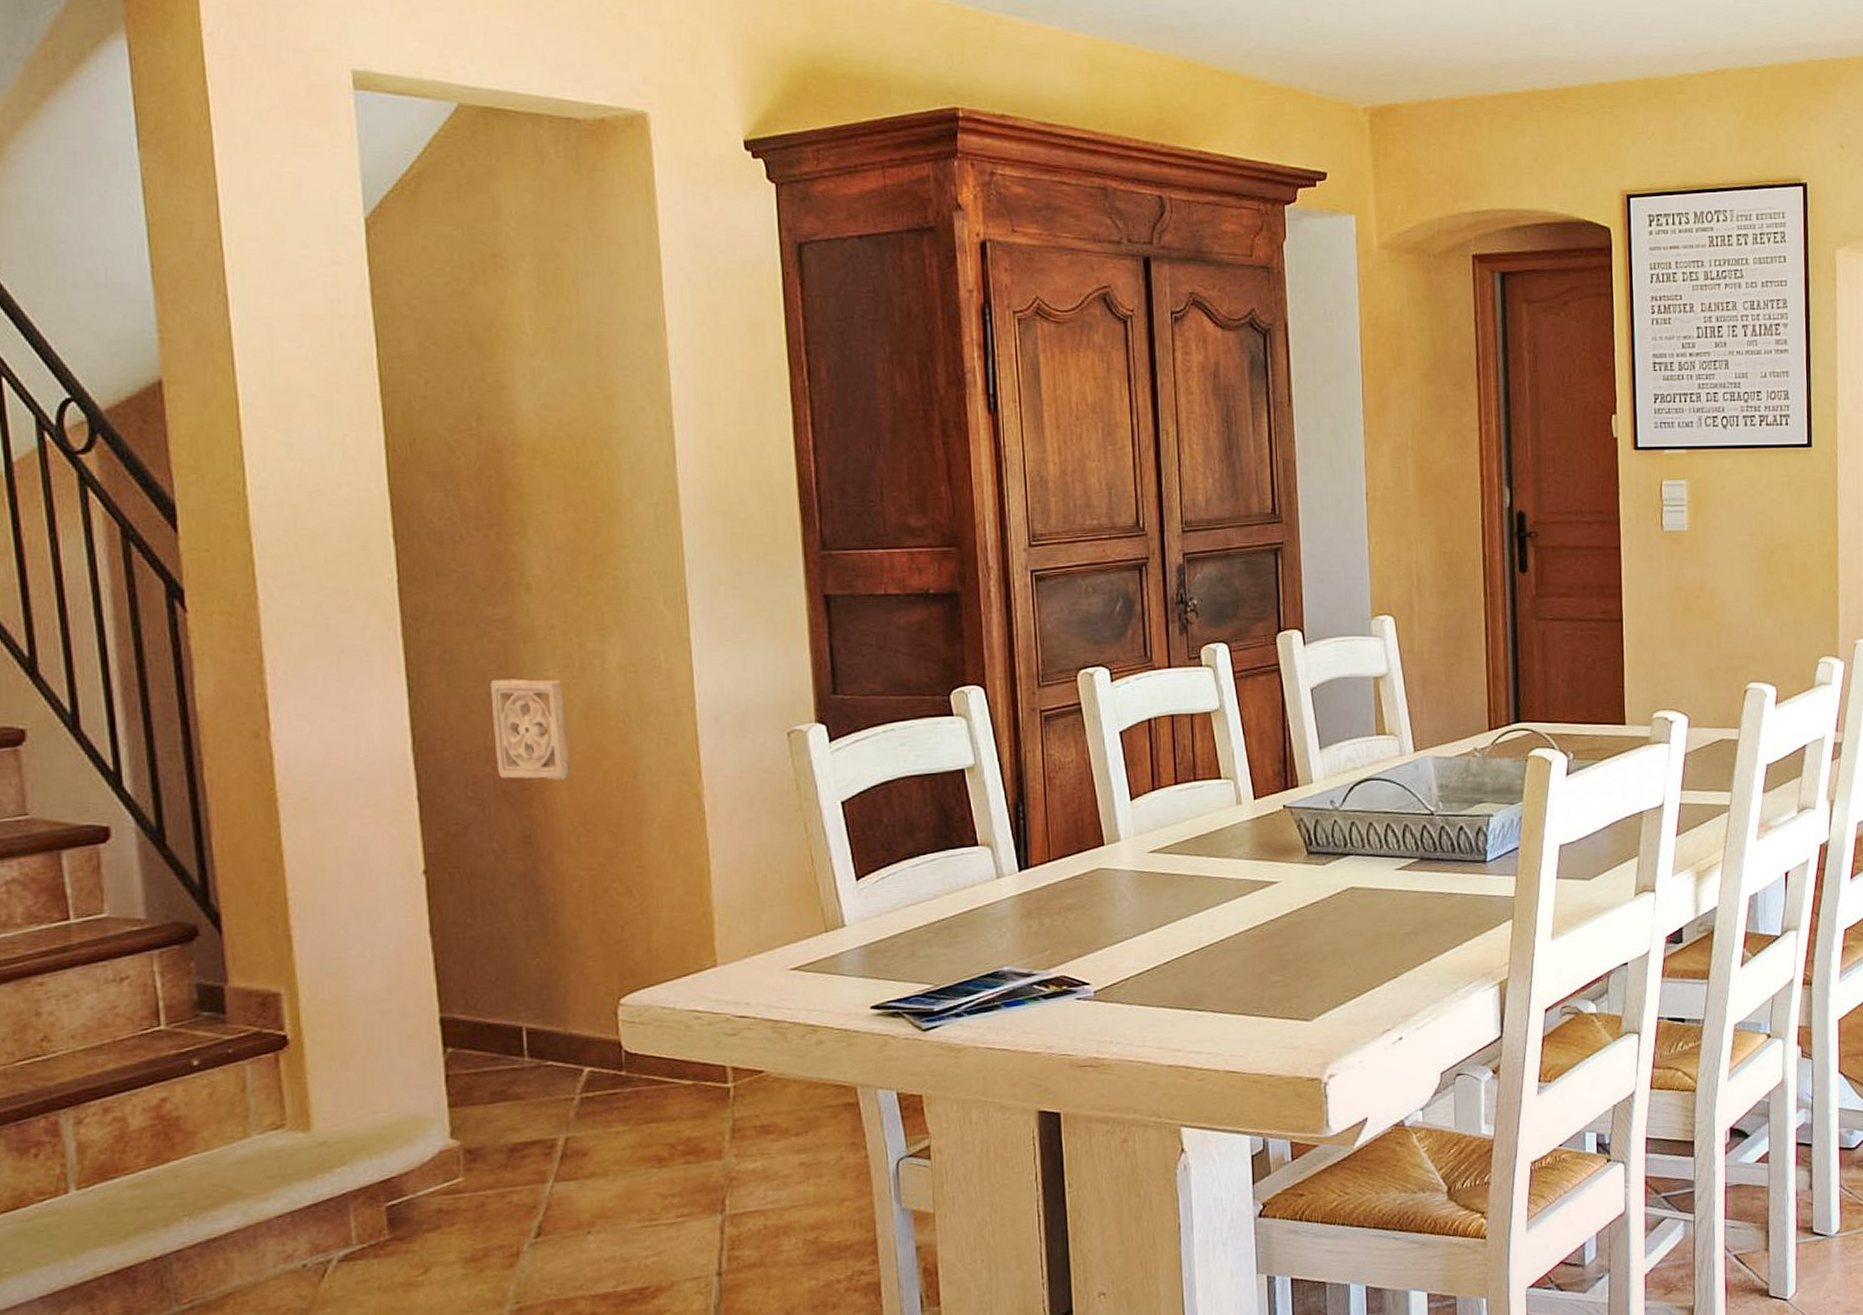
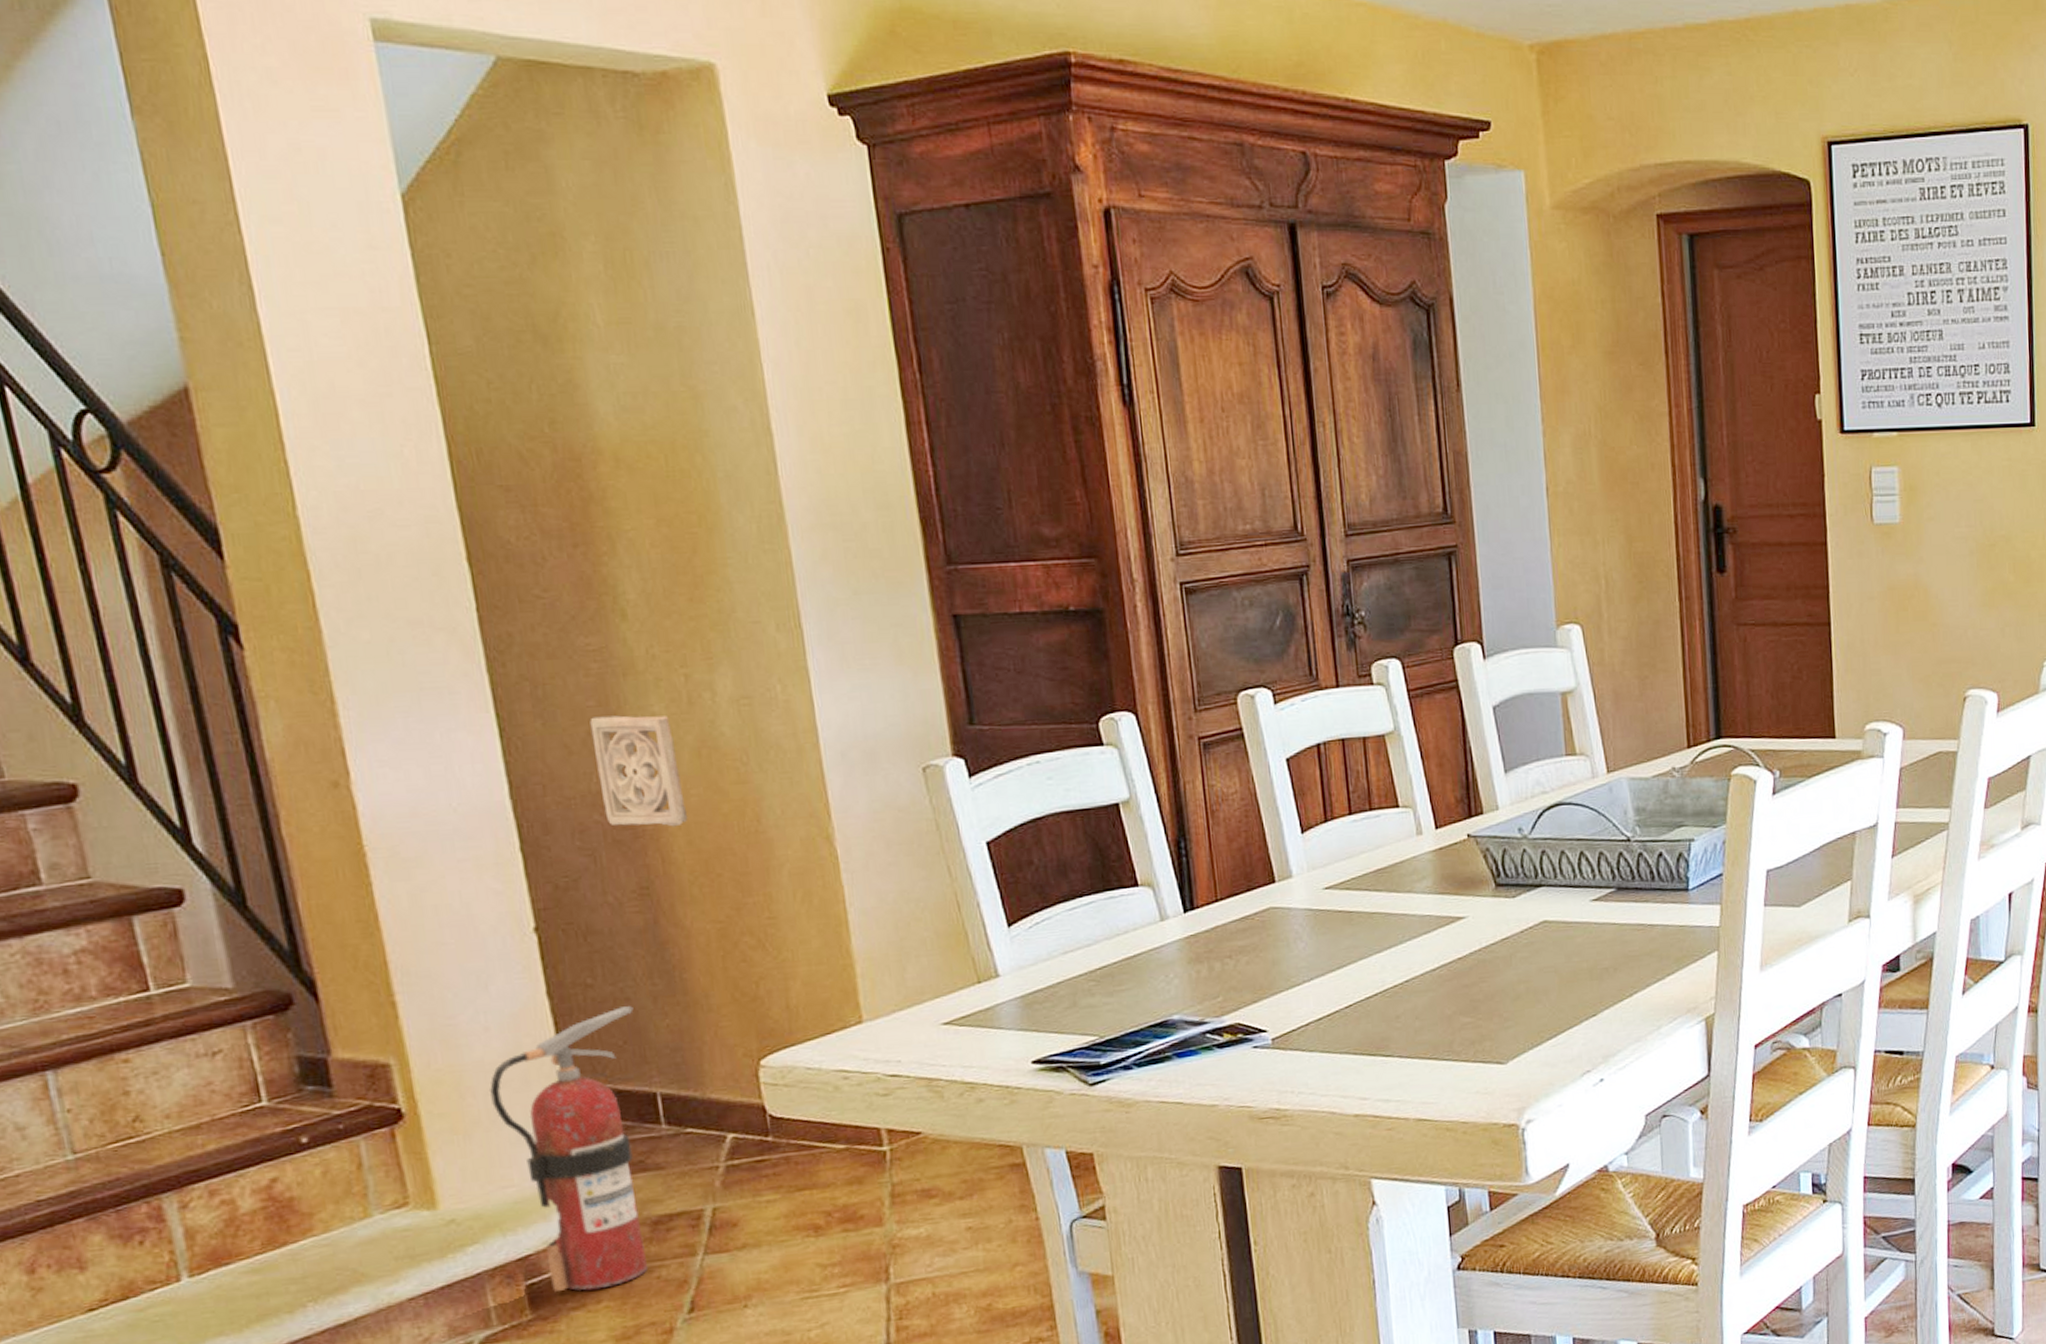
fire extinguisher: none [370,945,508,1214] -> present [490,1006,647,1292]

